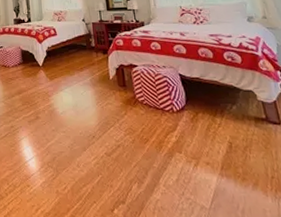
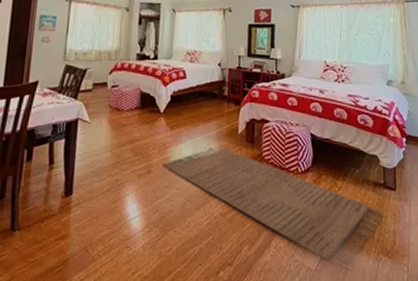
rug: none [47,93,273,211] -> present [162,148,384,272]

